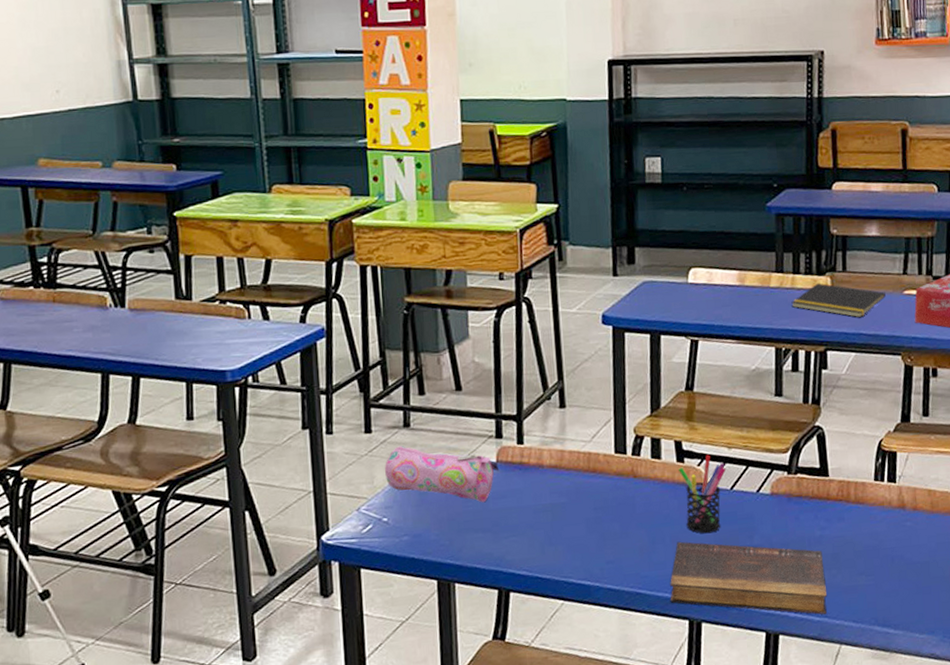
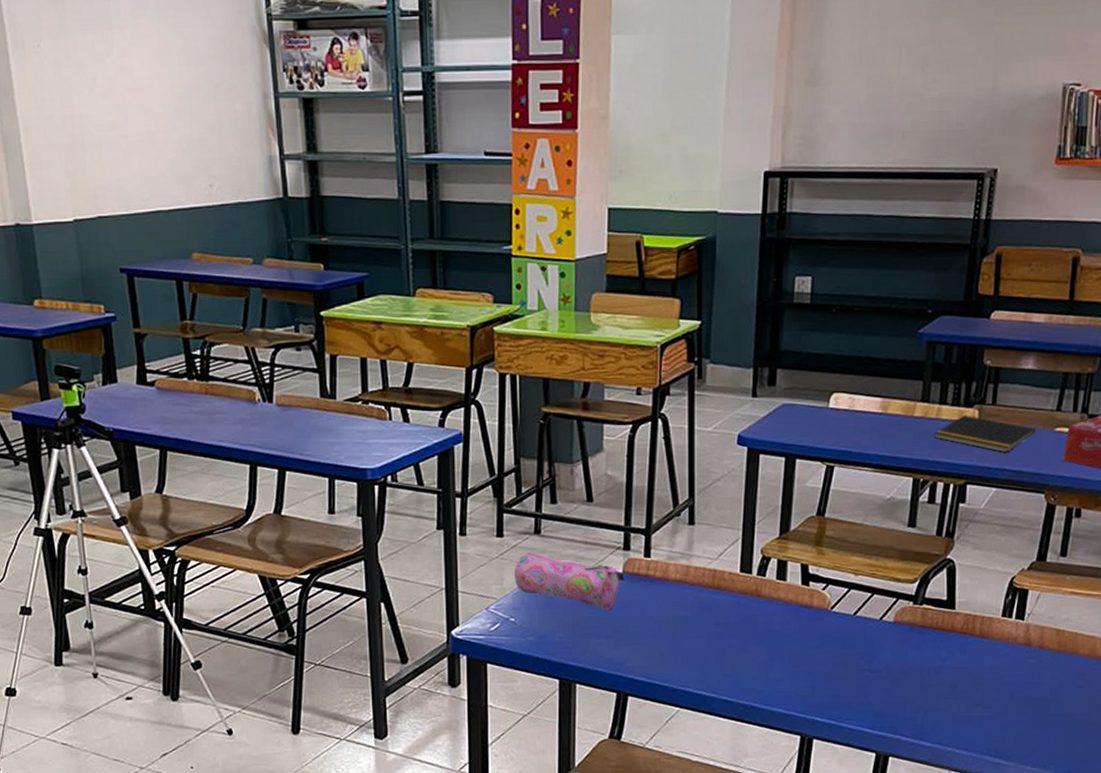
book: present [670,541,827,615] -> none [784,661,941,742]
pen holder: present [678,454,727,534] -> none [803,580,851,656]

